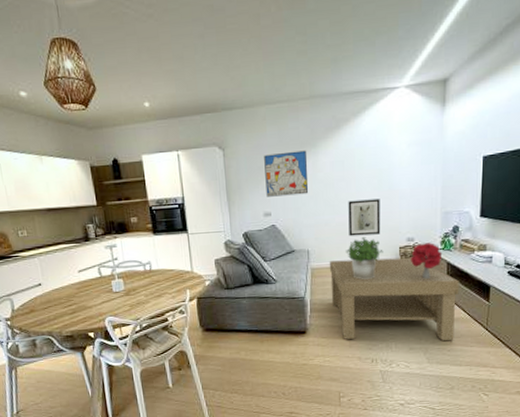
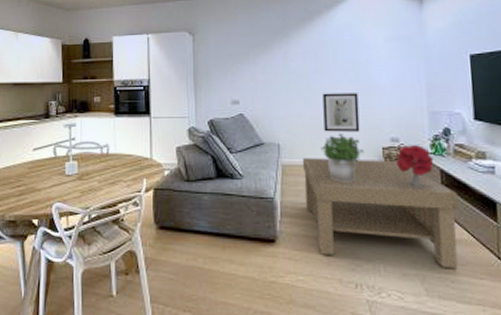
wall art: present [264,150,309,197] -> none [234,40,280,84]

